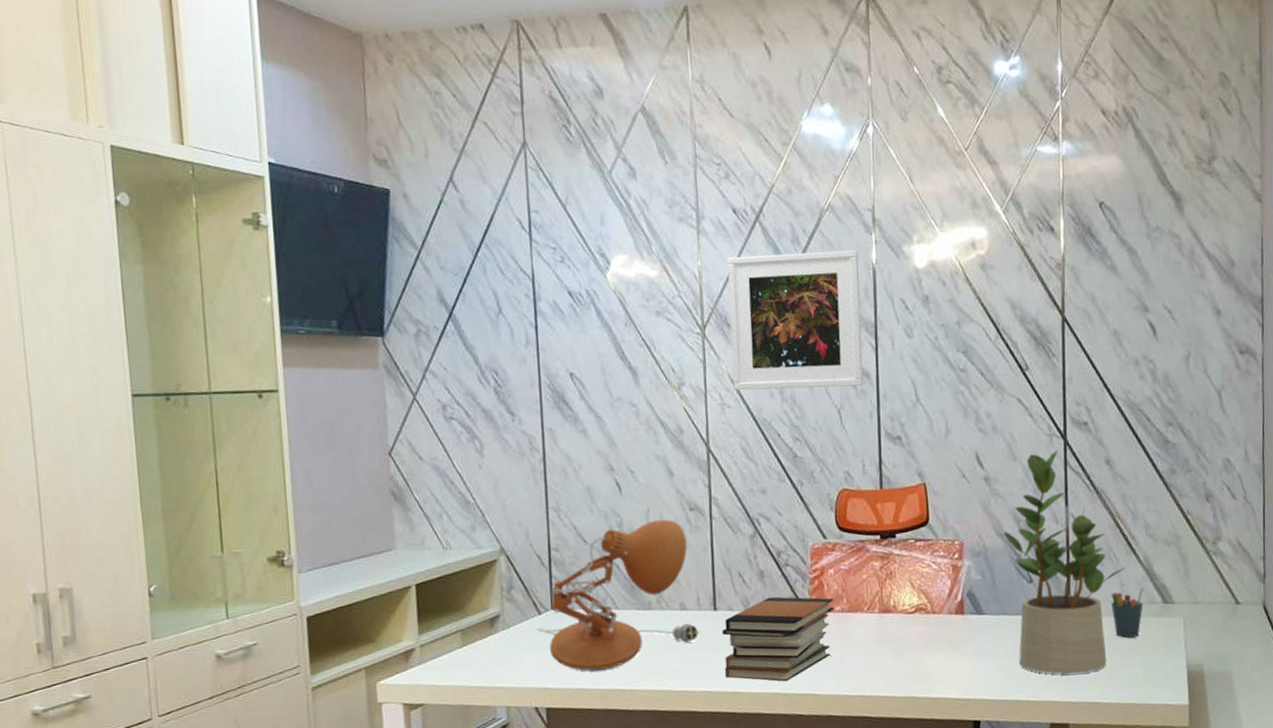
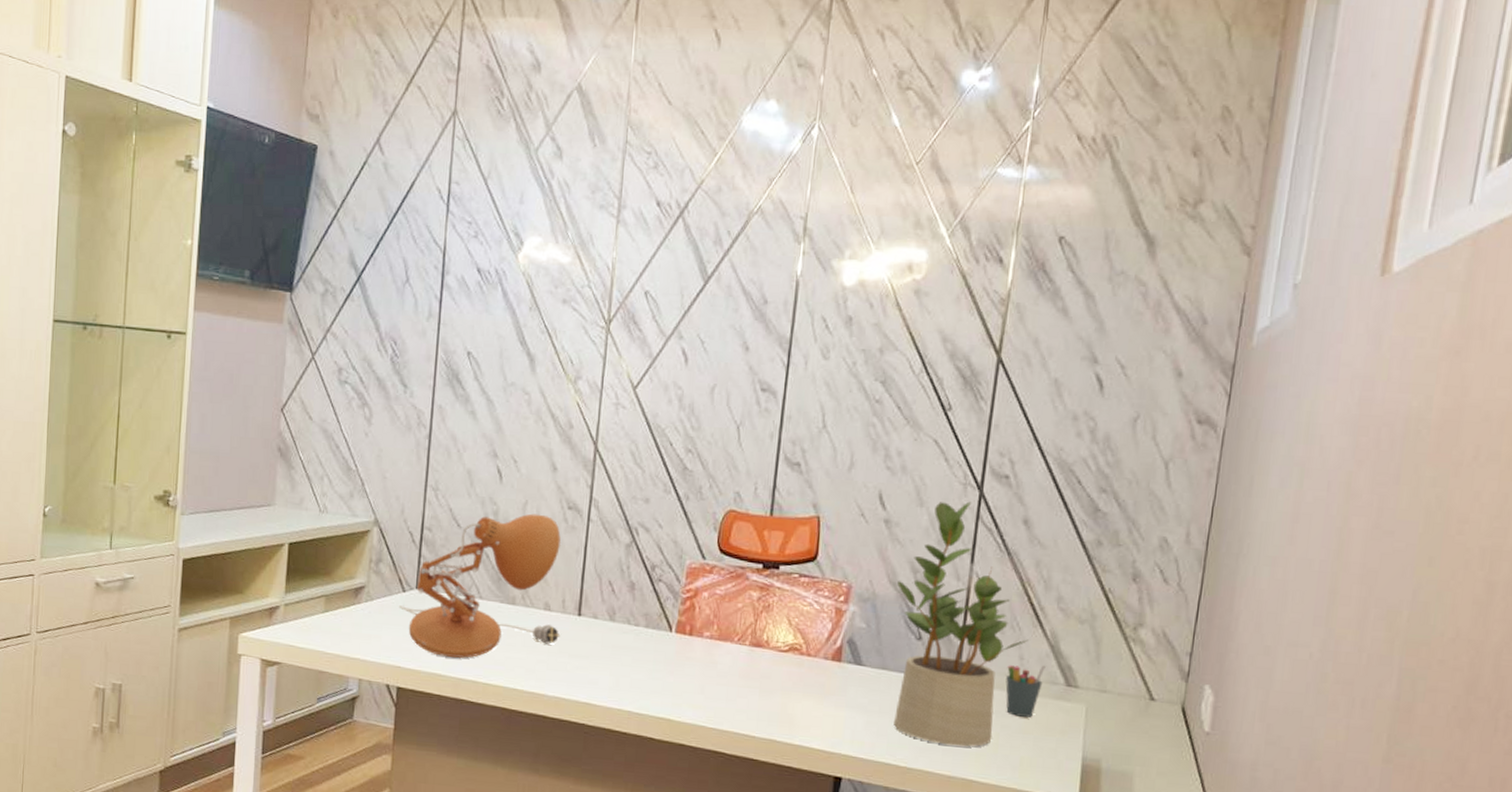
book stack: present [721,596,834,682] -> none [579,611,704,701]
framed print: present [727,249,863,391] -> none [631,251,783,403]

